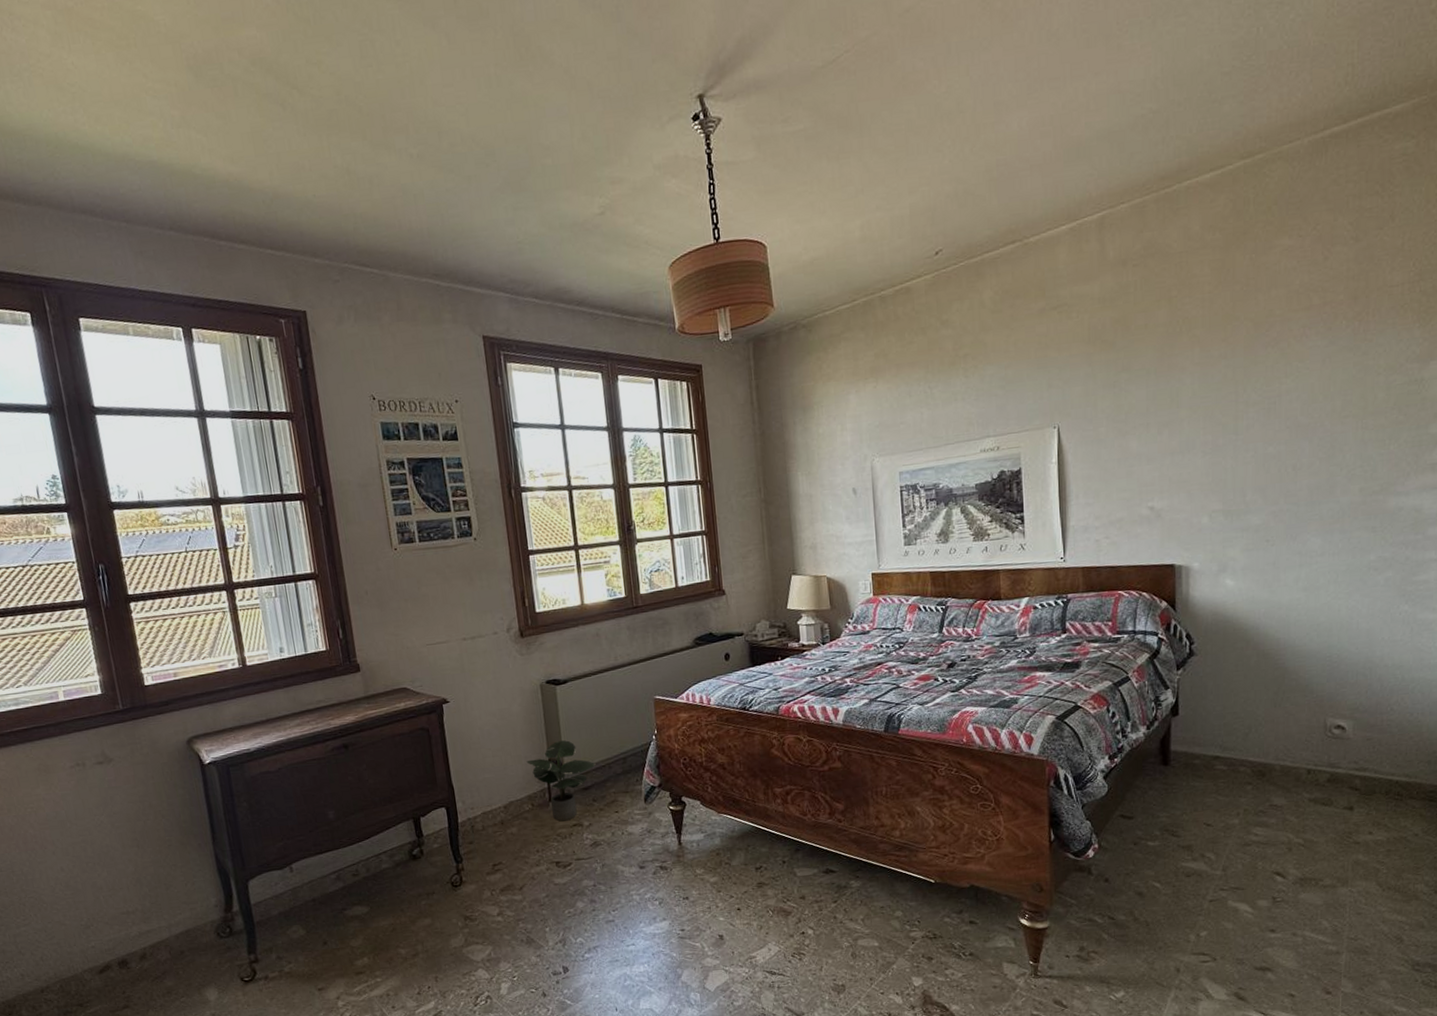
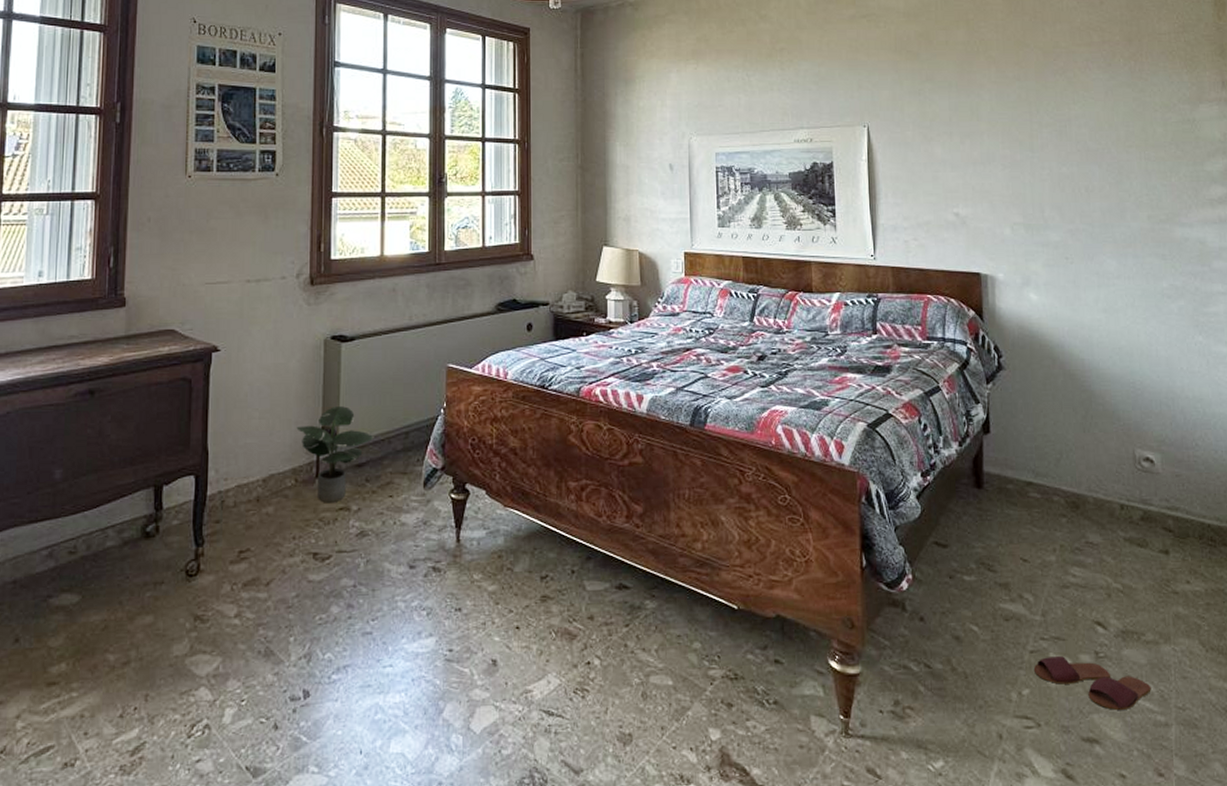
slippers: none [1213,903,1325,944] -> present [1034,656,1151,710]

